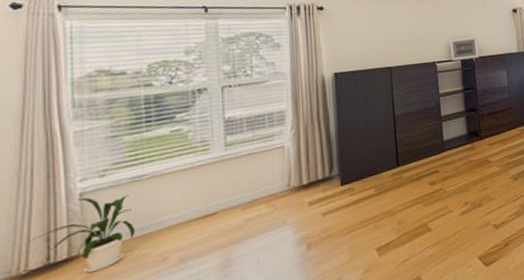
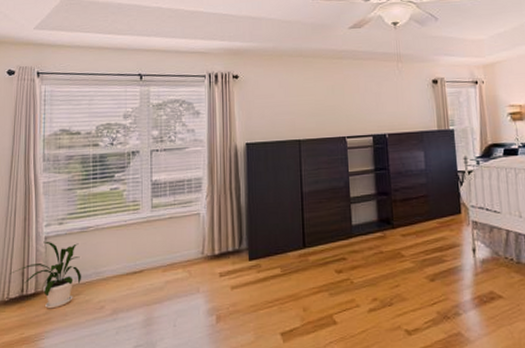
picture frame: present [449,37,479,61] -> none [361,110,393,137]

